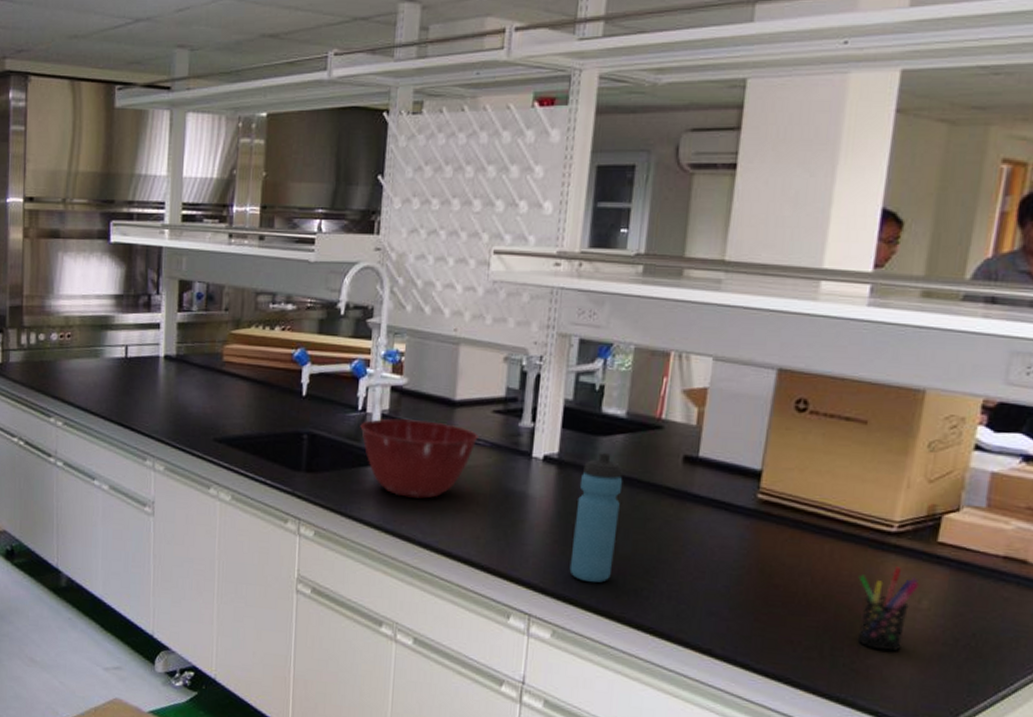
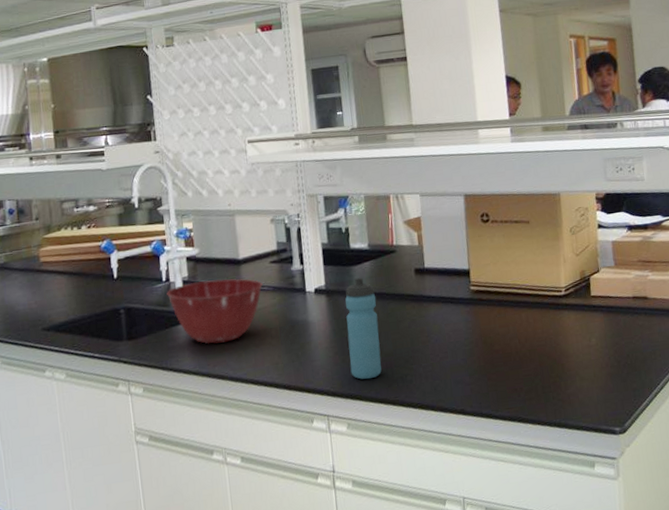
pen holder: present [857,566,920,652] -> none [548,319,588,382]

